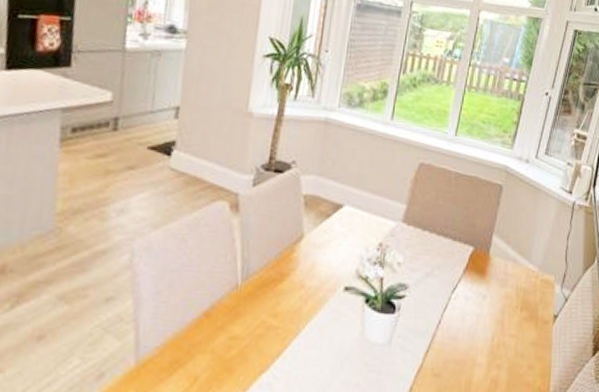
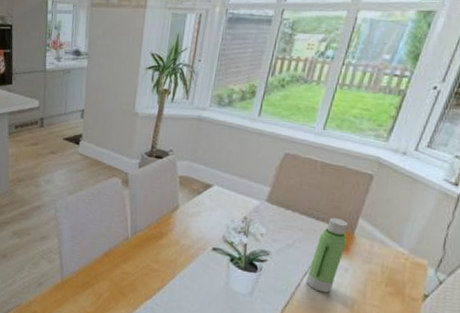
water bottle: none [446,236,484,328] -> present [306,217,348,293]

